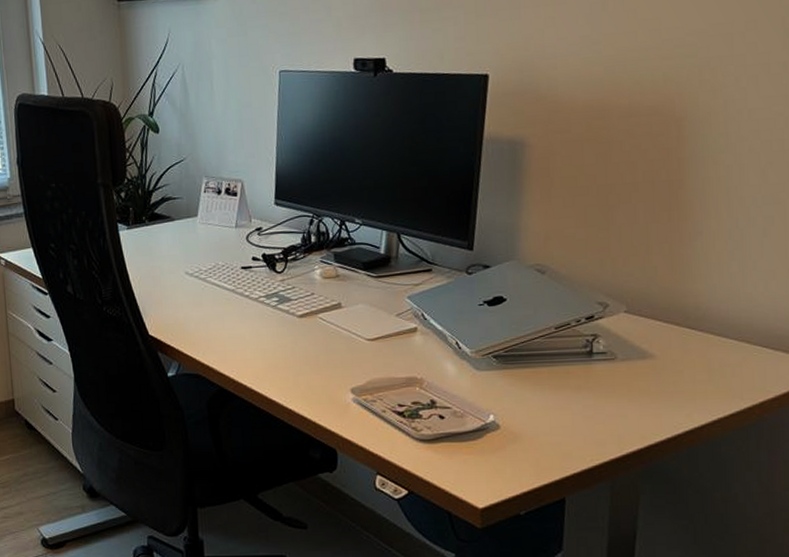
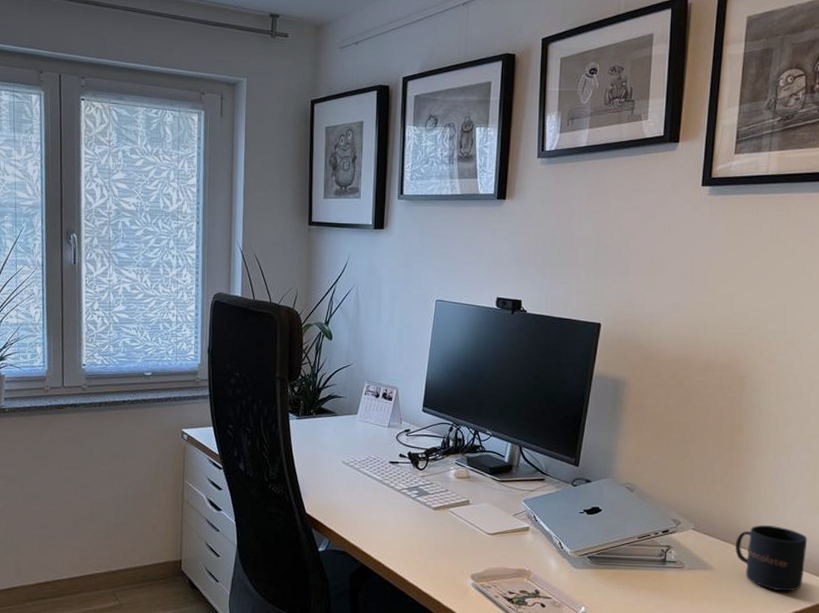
mug: none [682,298,778,377] -> present [735,525,808,592]

